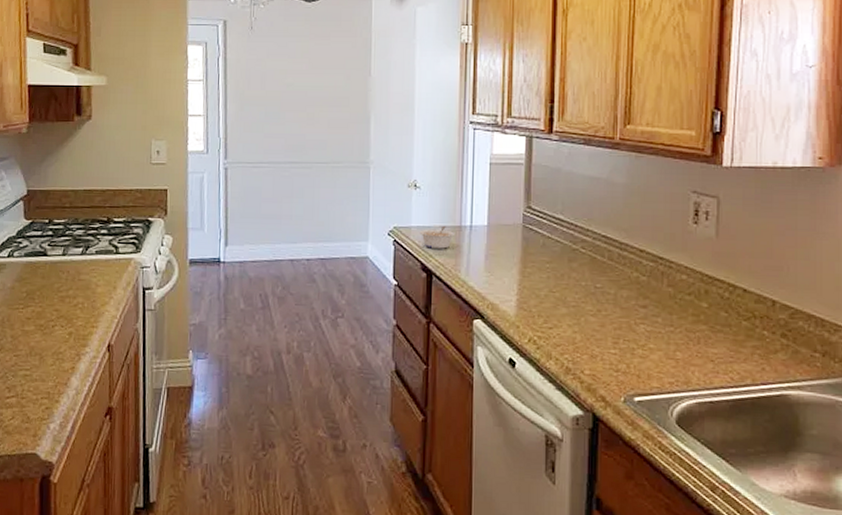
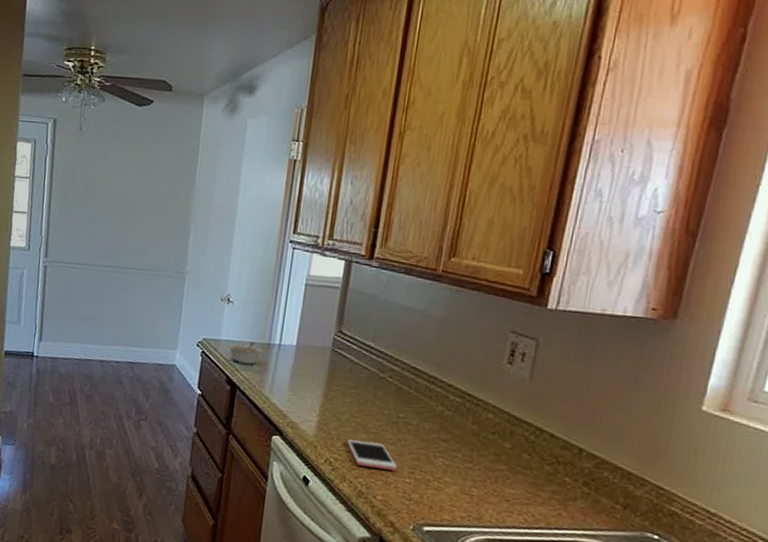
cell phone: none [548,314,602,343] -> present [346,438,398,471]

